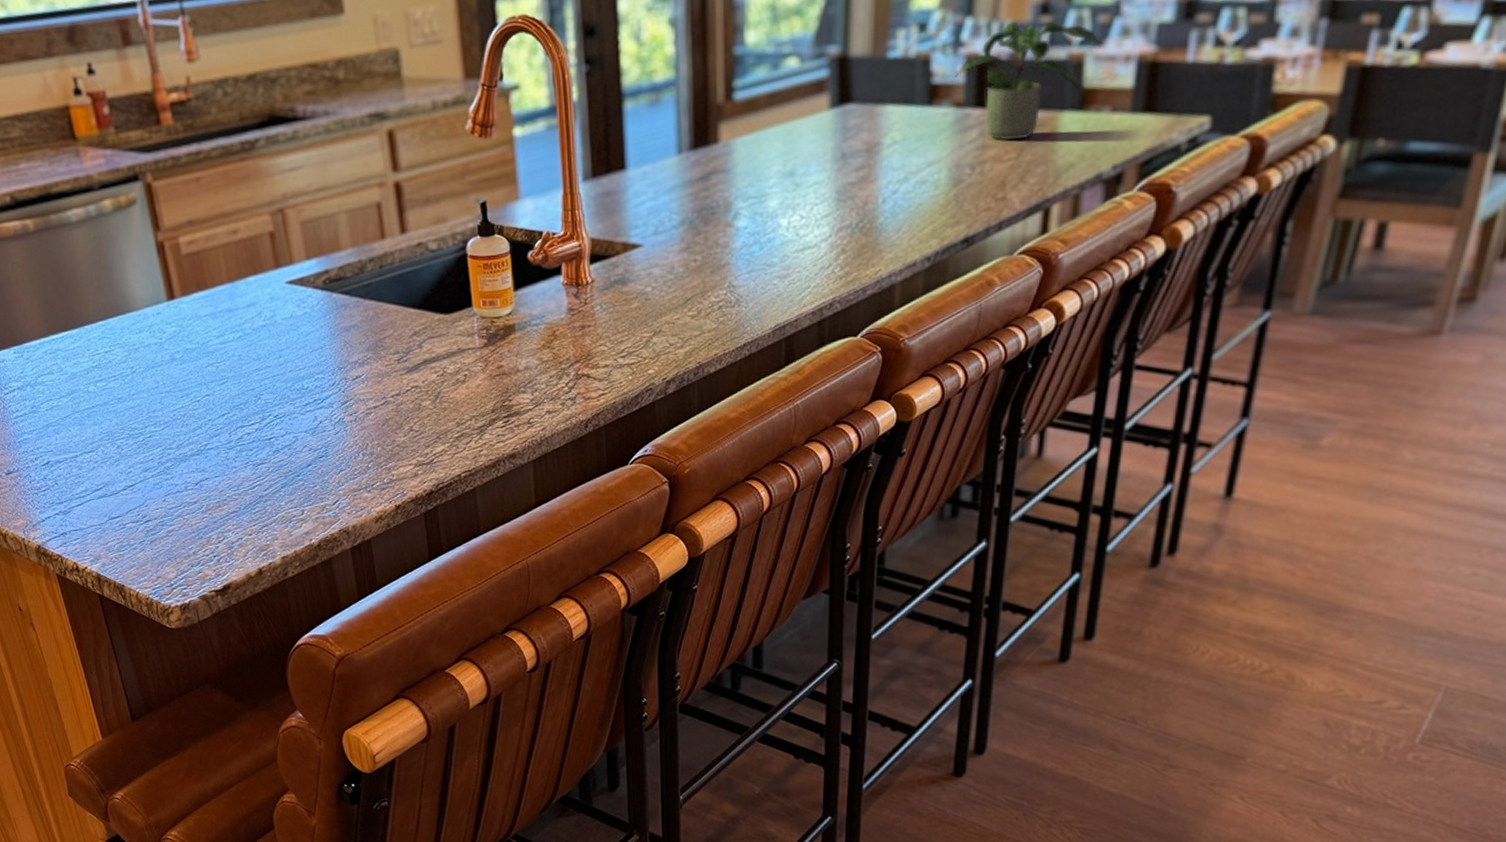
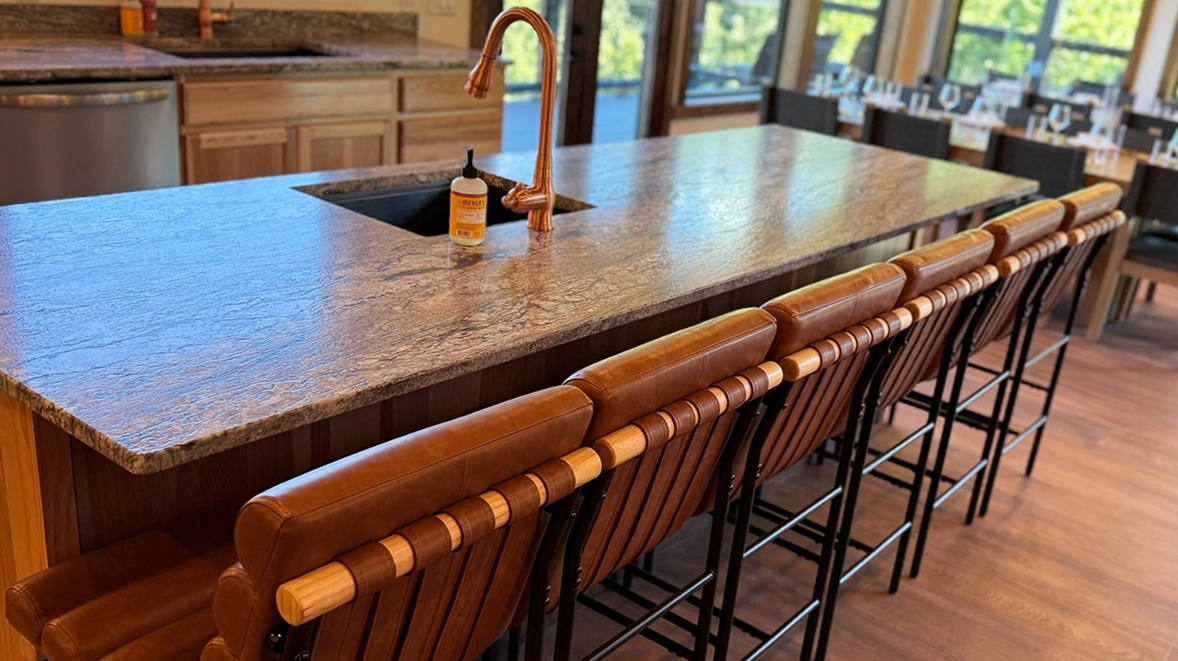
potted plant: present [954,21,1102,140] -> none [855,84,966,175]

